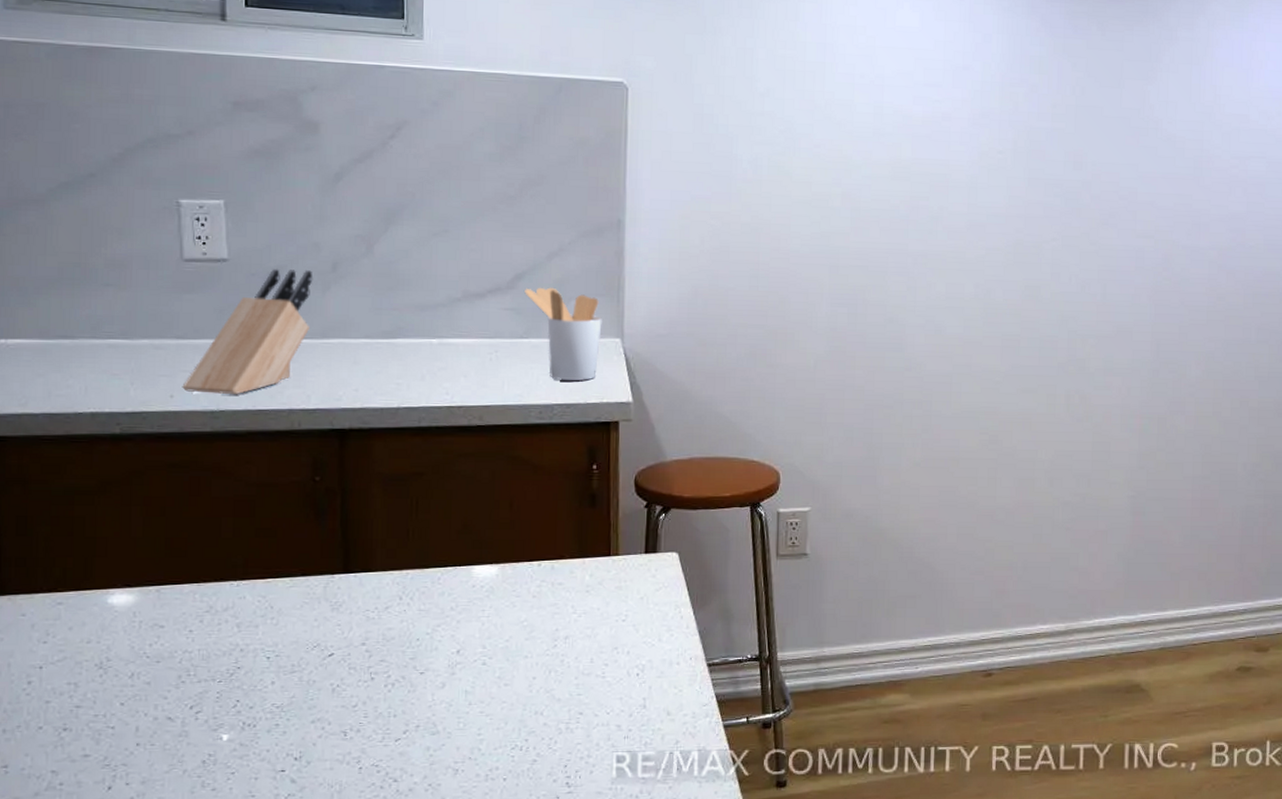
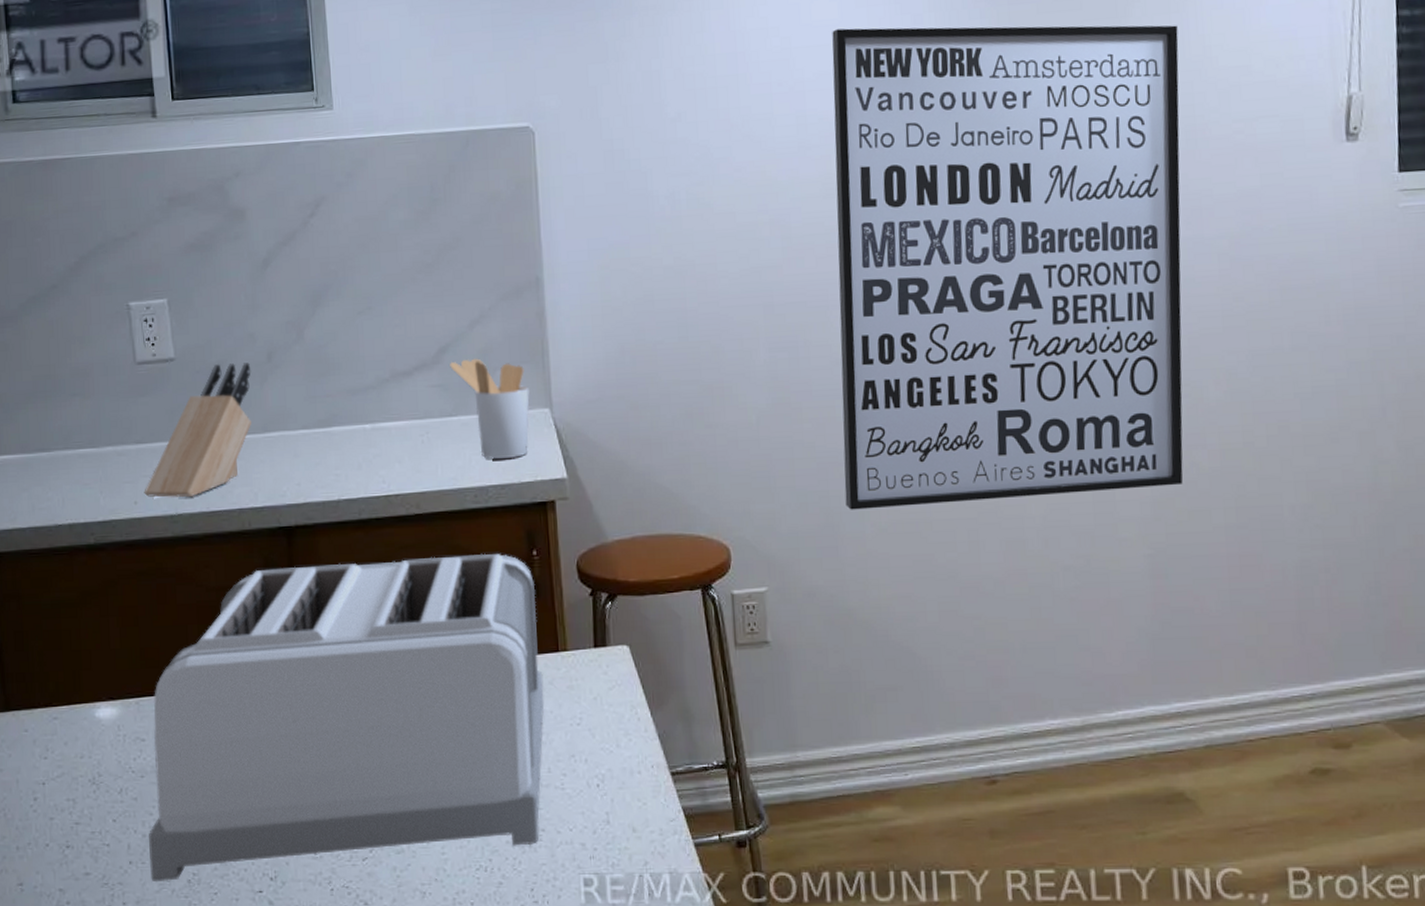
toaster: none [160,465,593,763] -> present [149,553,545,882]
wall art: none [886,36,1197,446] -> present [832,25,1183,510]

